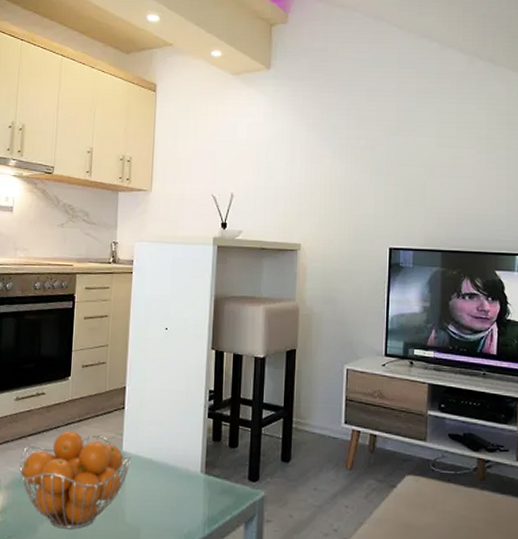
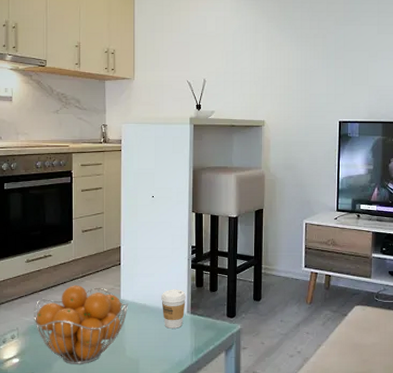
coffee cup: none [170,442,200,491] -> present [161,289,186,329]

